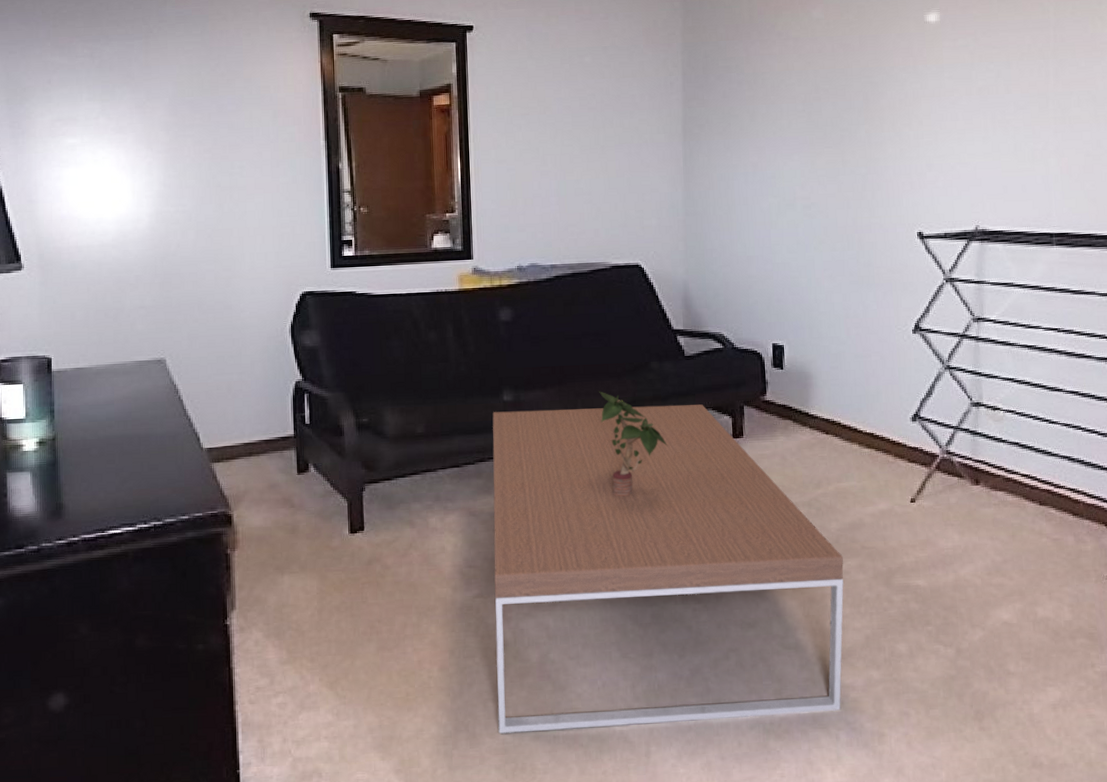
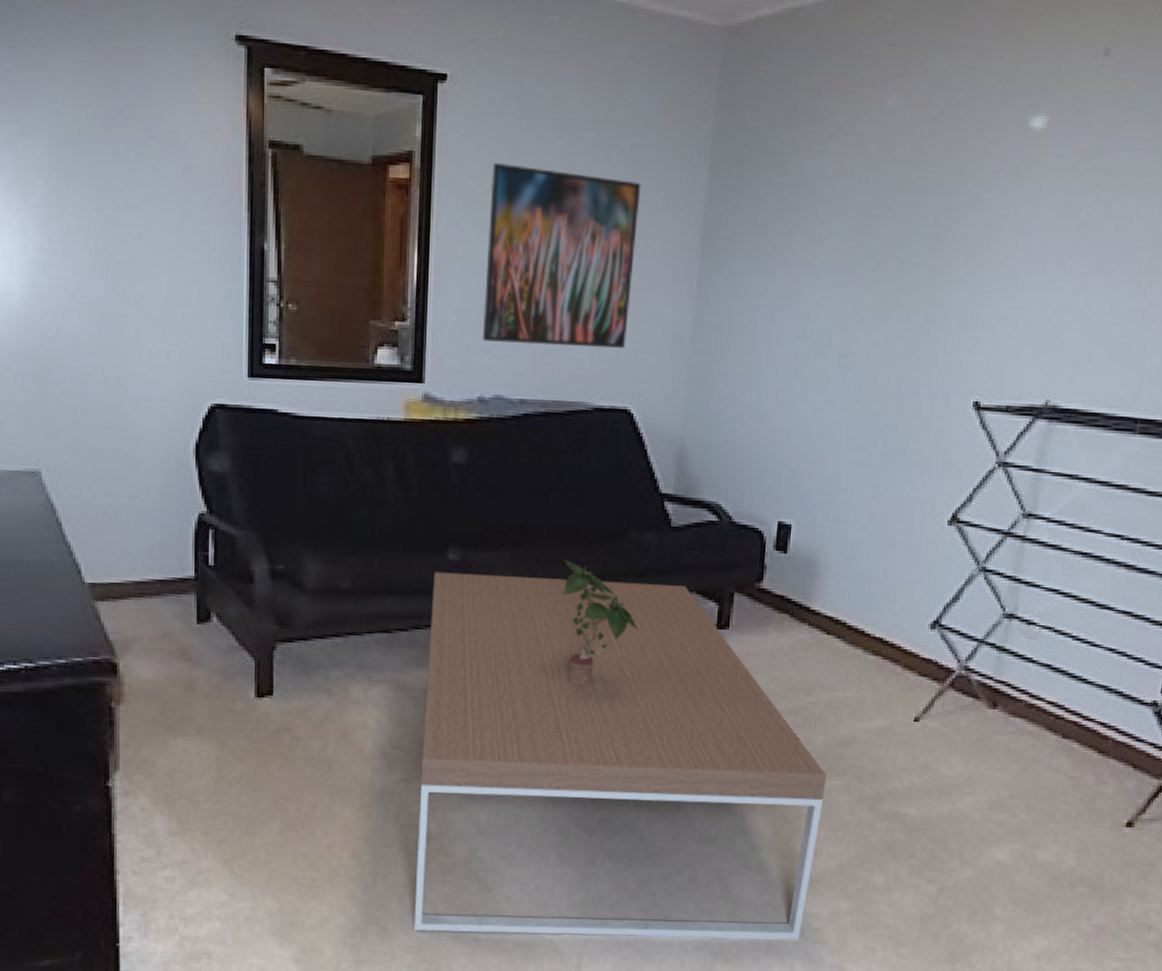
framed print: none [513,86,632,222] -> present [483,163,641,349]

